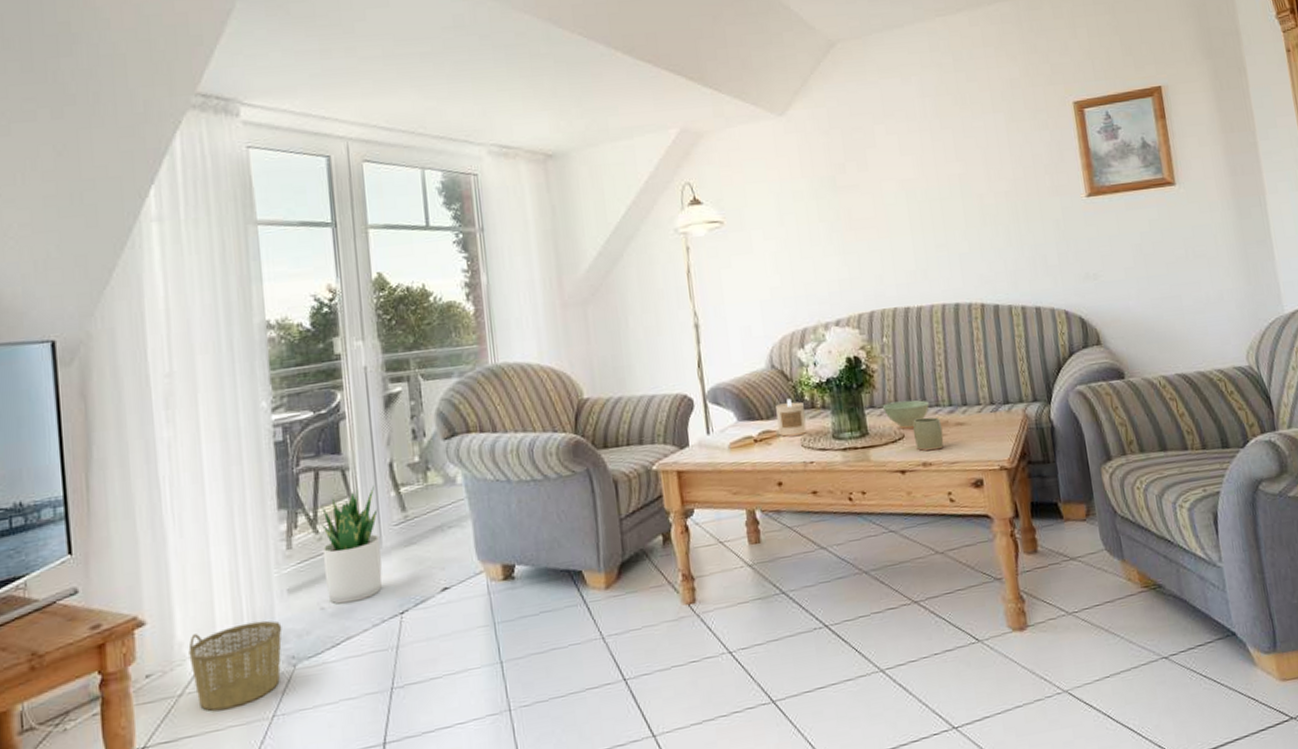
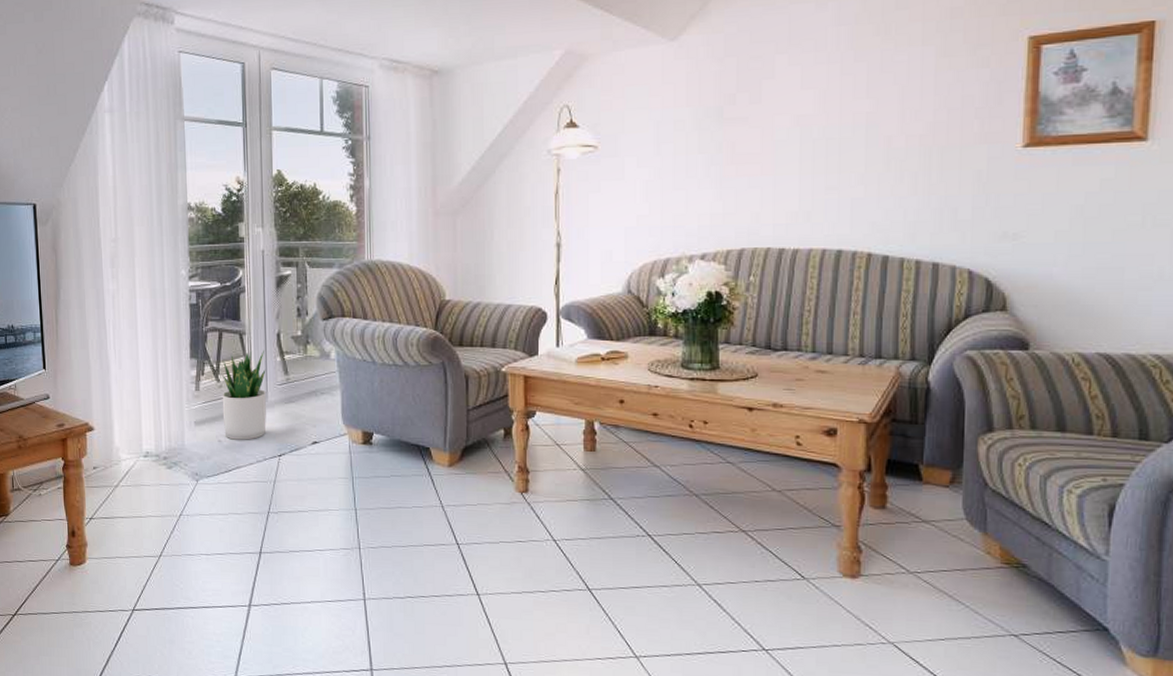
basket: present [188,620,282,711] -> none [123,442,190,503]
candle: present [776,398,807,437] -> none [627,324,657,361]
bowl: present [882,400,929,430] -> none [738,341,790,370]
mug: present [912,417,944,451] -> none [767,360,801,393]

